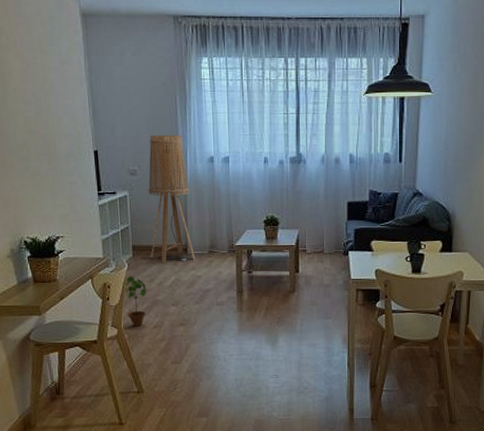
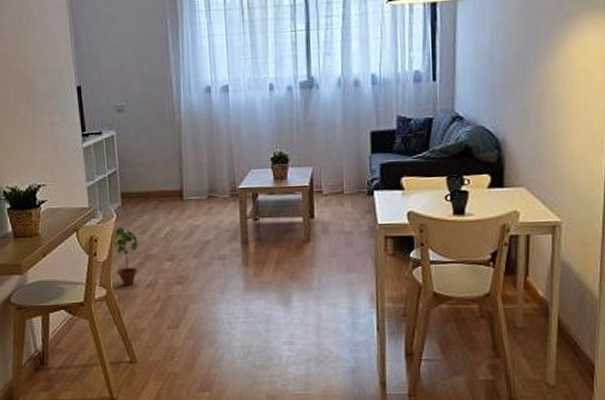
floor lamp: present [148,135,196,264] -> none [137,63,193,213]

